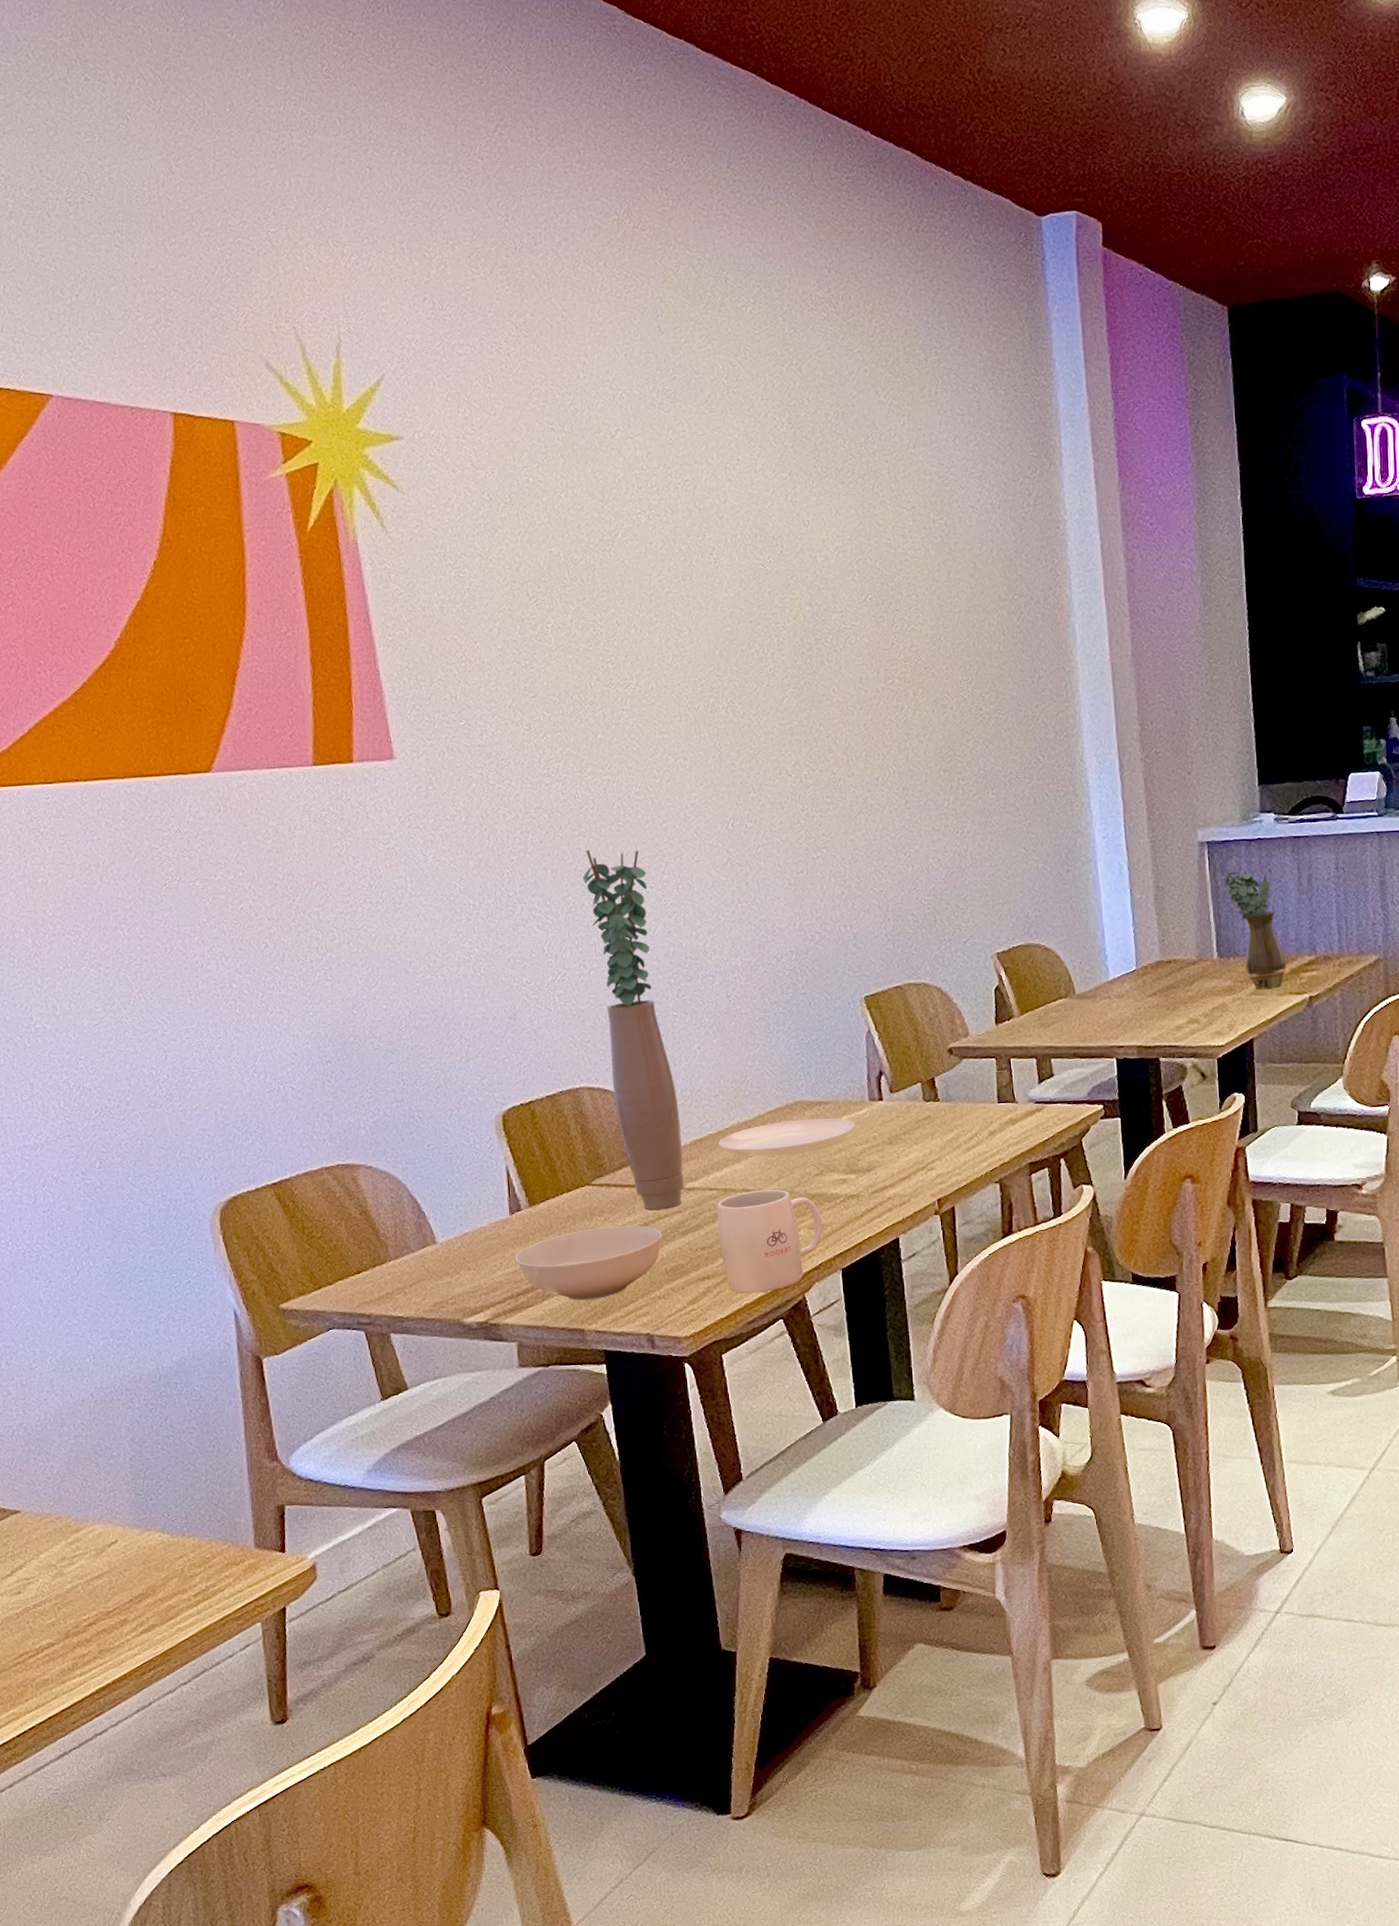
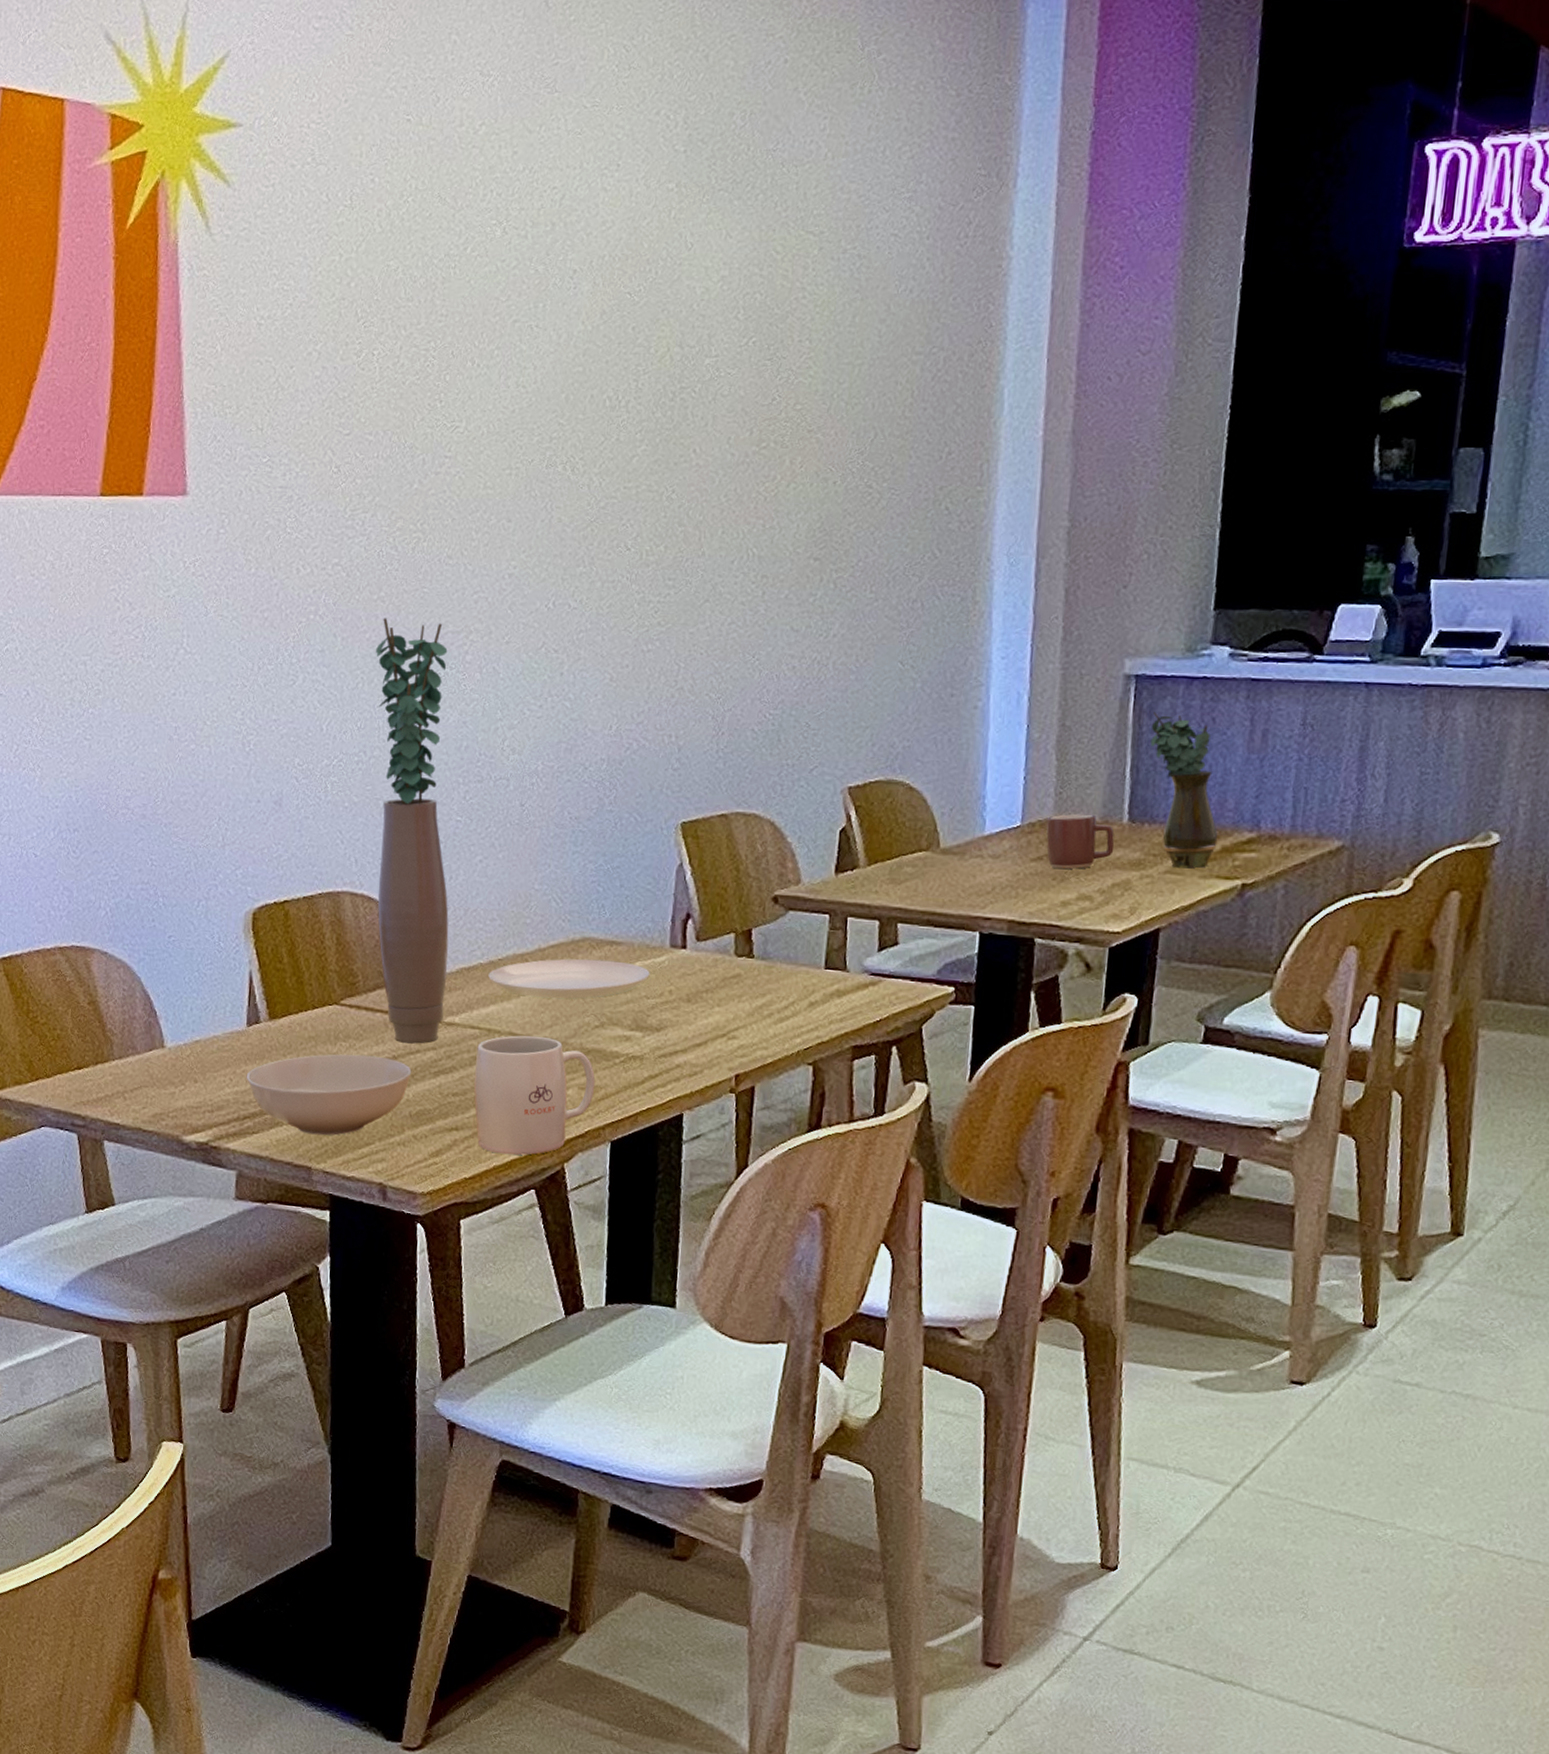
mug: none [1155,954,1210,1001] -> present [1046,813,1115,870]

